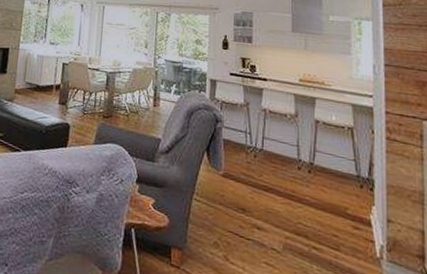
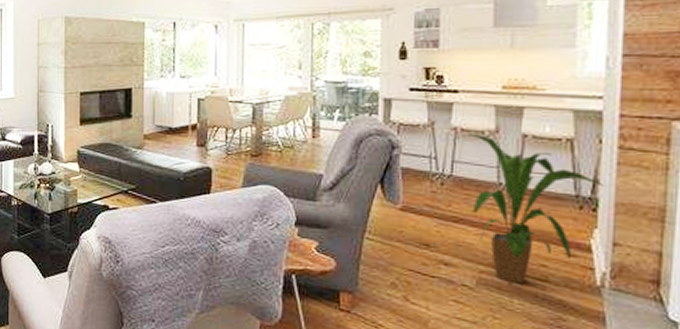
house plant: none [275,115,378,252] -> present [469,133,605,284]

